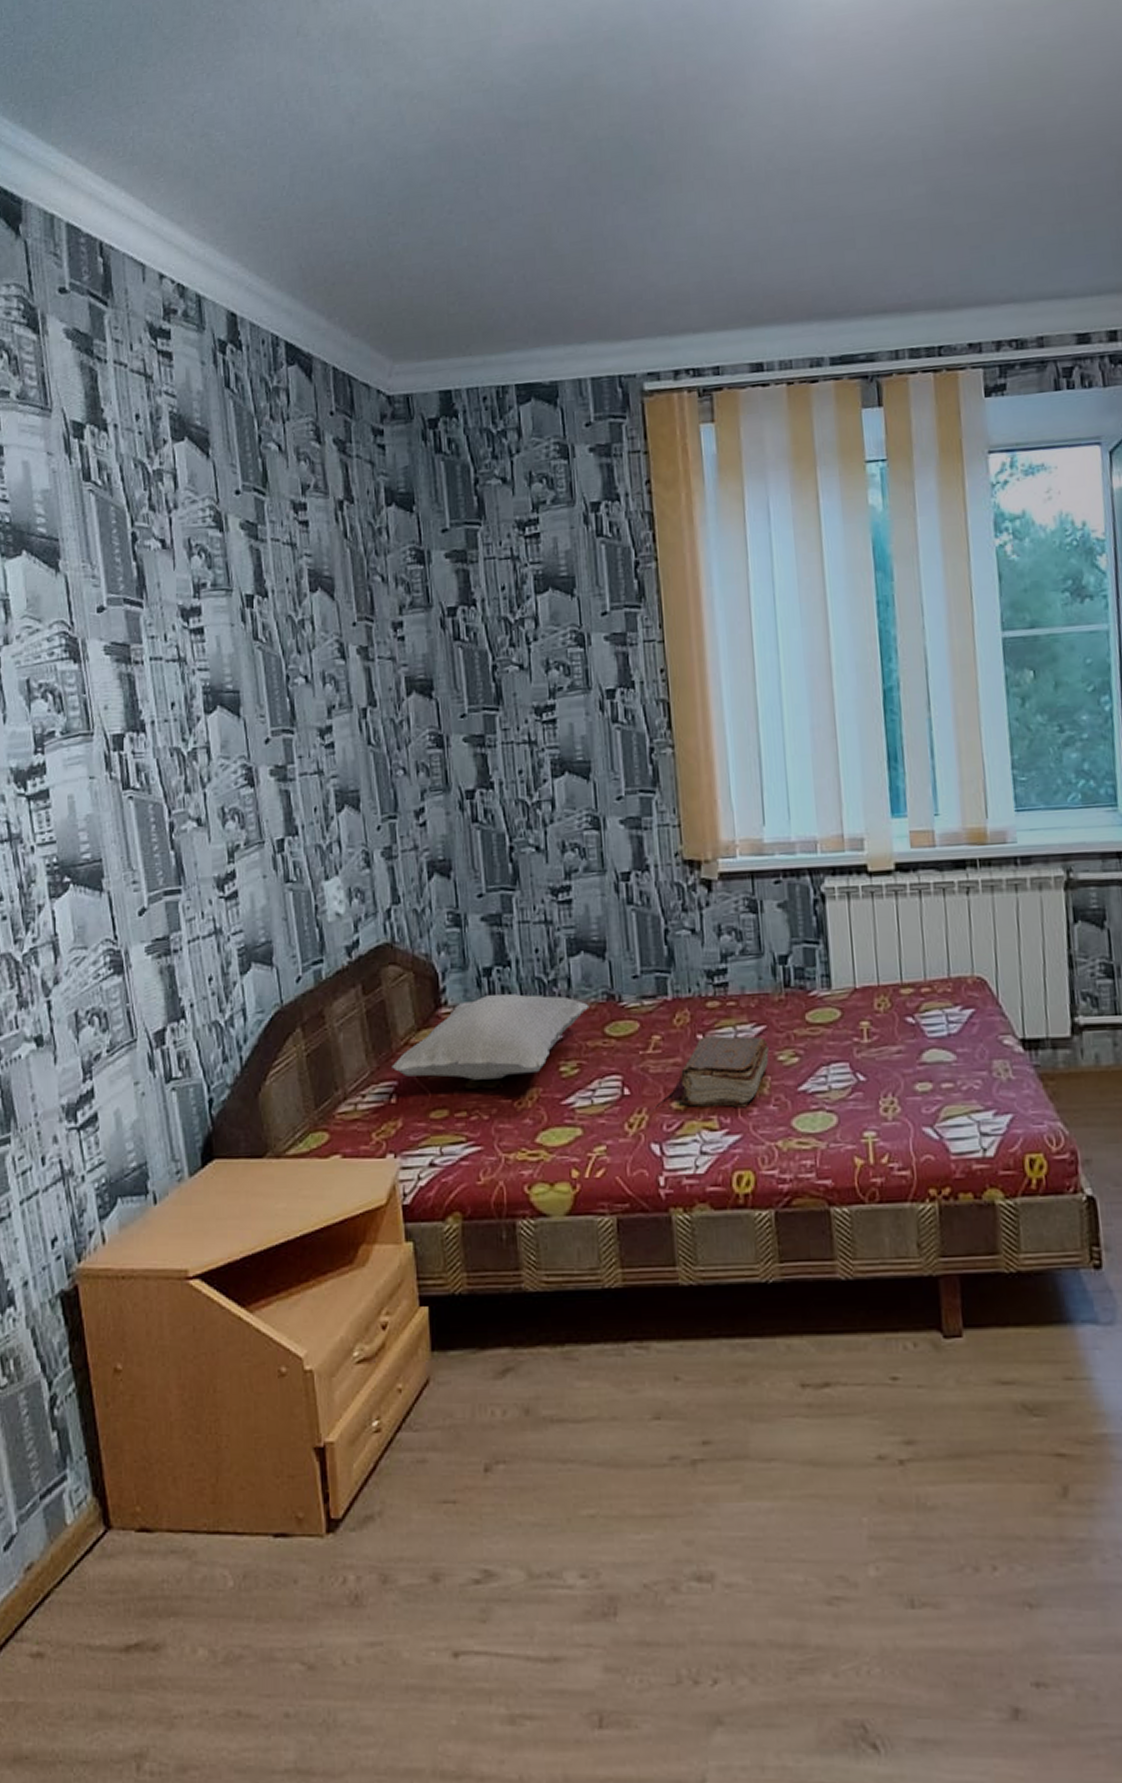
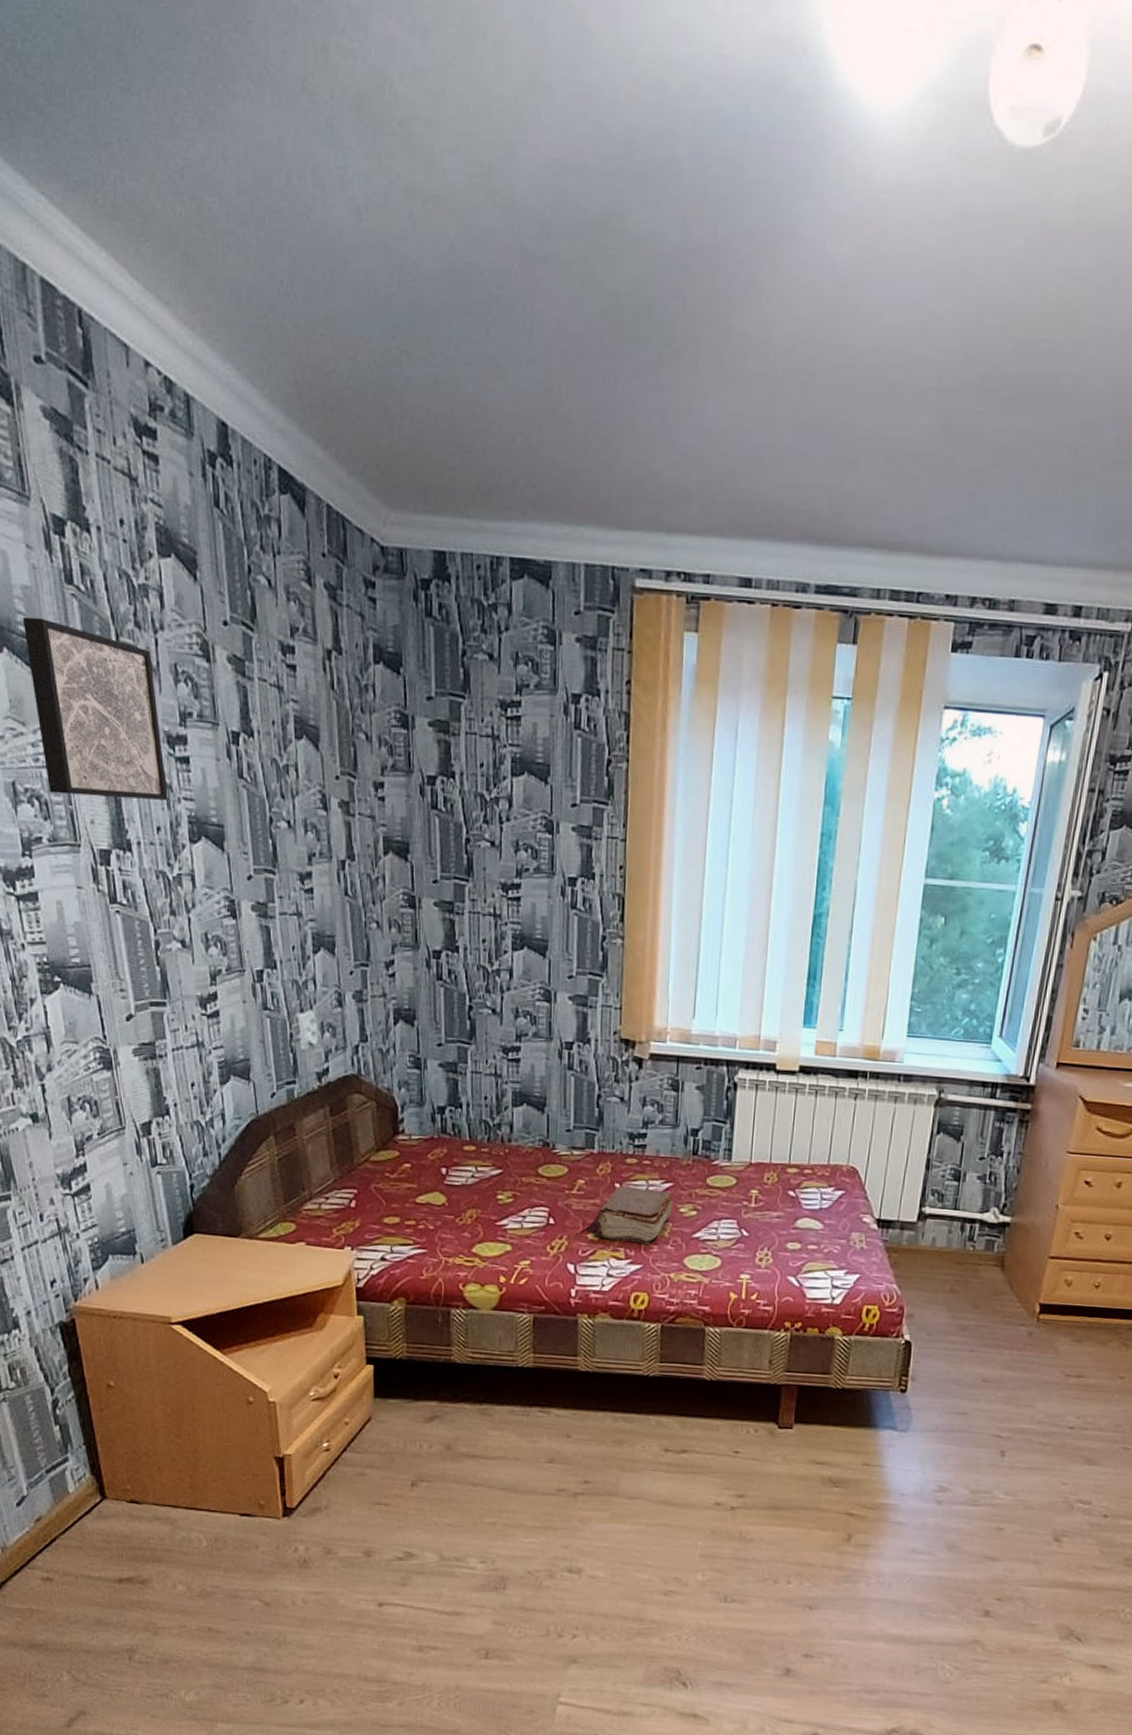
wall art: none [42,516,182,685] -> present [22,616,168,800]
cushion: present [392,994,589,1080] -> none [353,1130,527,1199]

